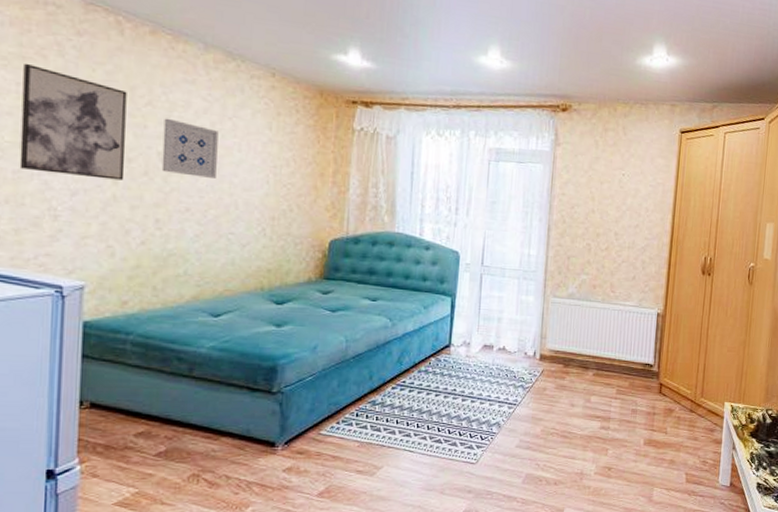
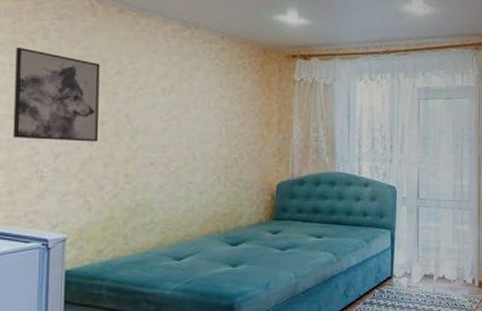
wall art: present [161,118,219,178] -> none [129,84,177,134]

